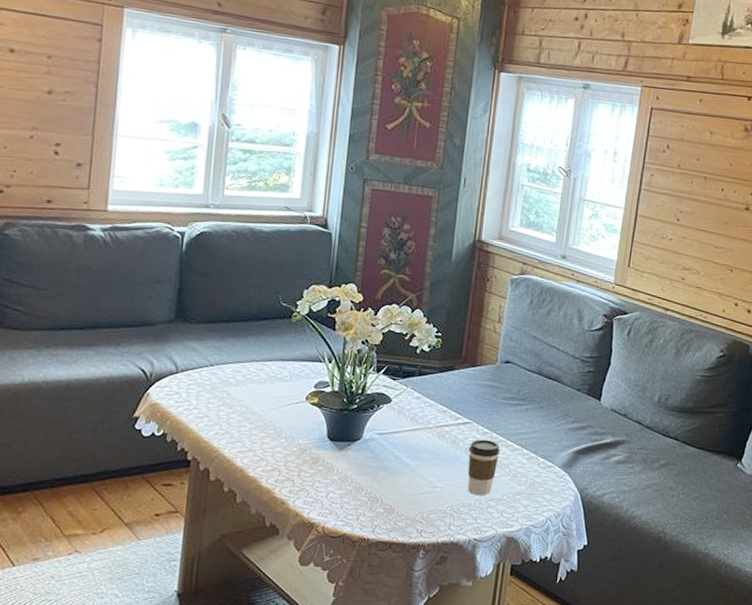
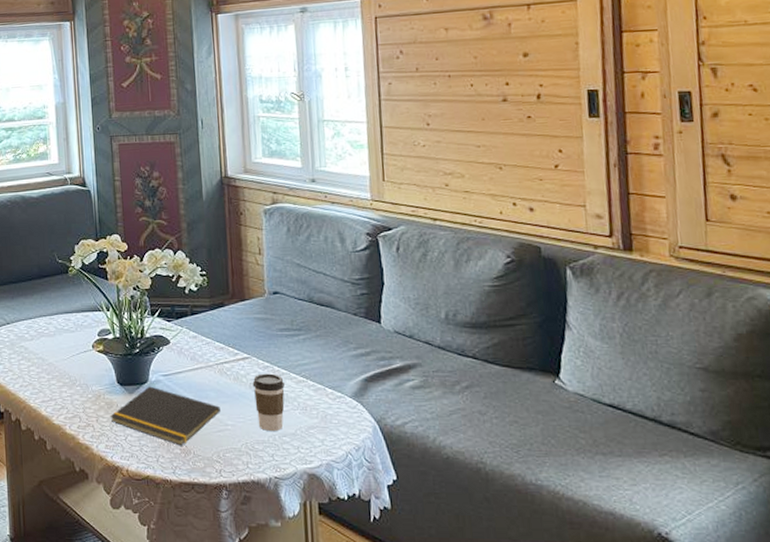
notepad: none [313,443,432,505] -> present [110,386,220,446]

